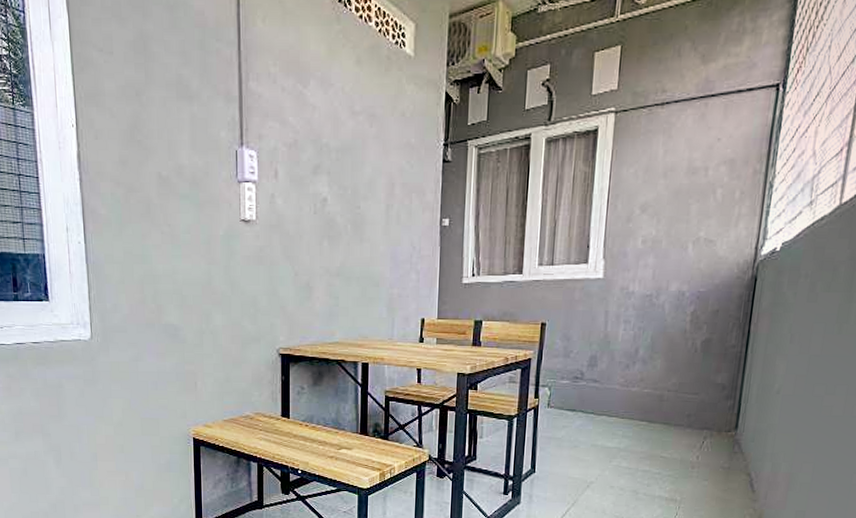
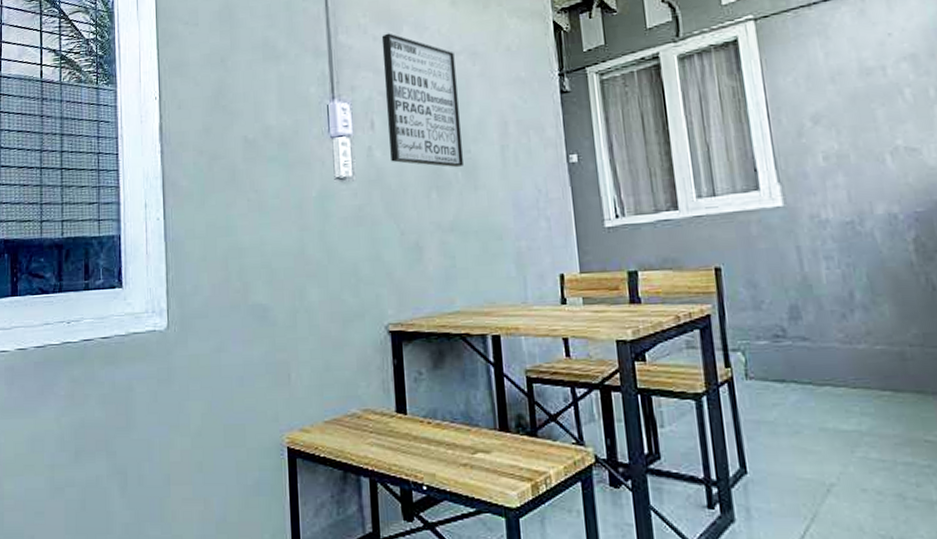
wall art: none [289,85,354,221] -> present [381,33,463,168]

